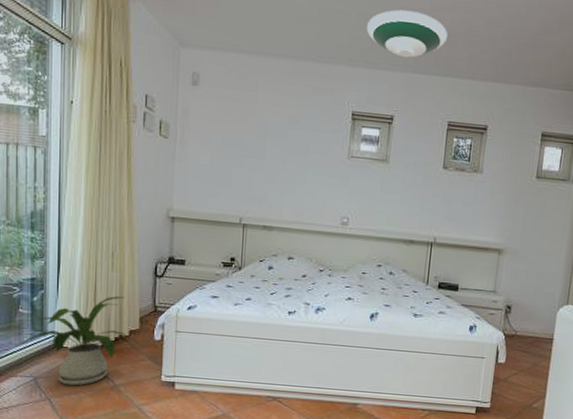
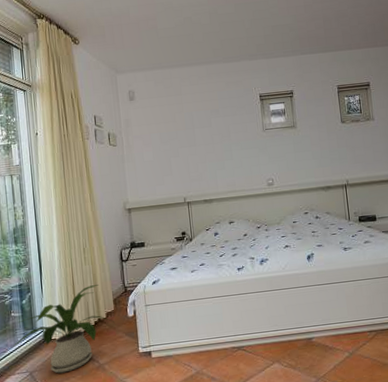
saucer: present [367,9,448,58] -> none [258,9,322,45]

